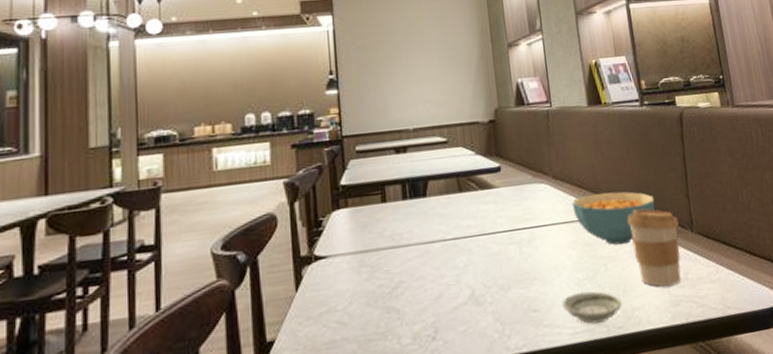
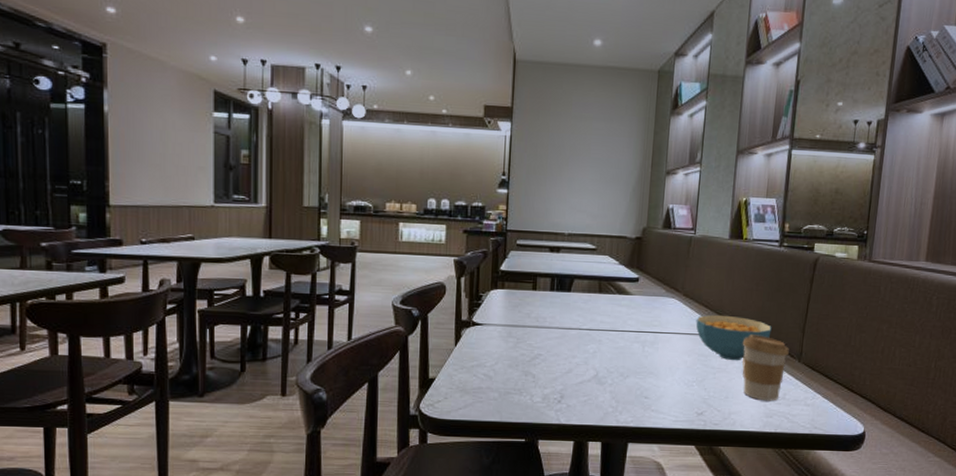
saucer: present [561,291,622,324] -> none [669,390,722,417]

